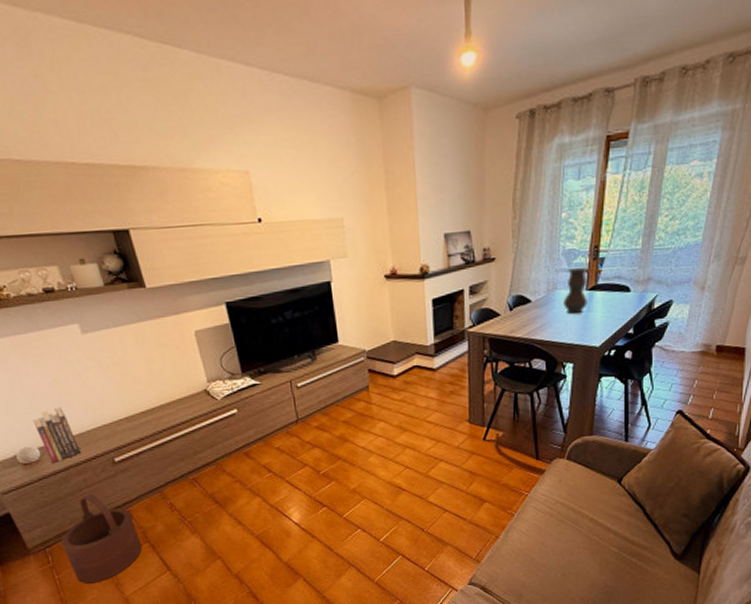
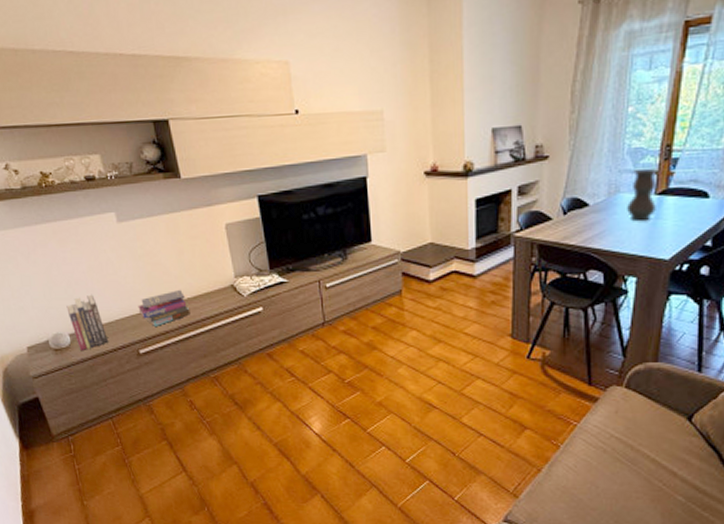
wooden bucket: present [60,493,143,584] -> none [83,384,160,477]
candle: present [69,257,105,290] -> none [110,147,142,178]
books: none [109,396,165,436] -> present [138,289,191,328]

